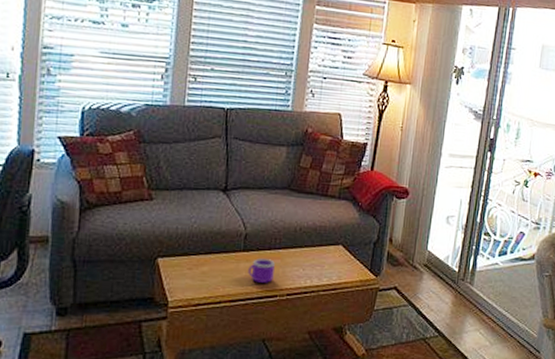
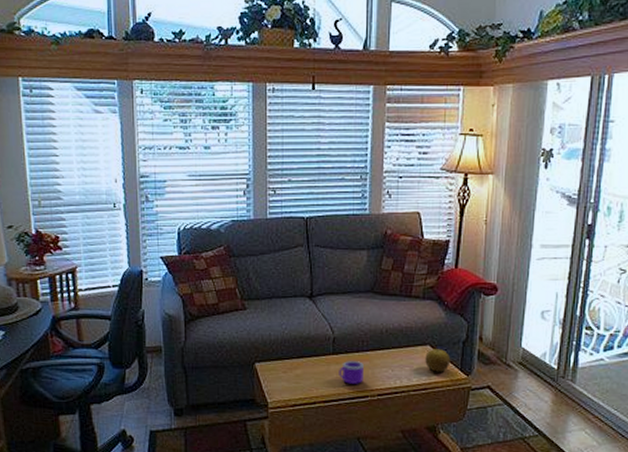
fruit: none [336,249,362,273] -> present [425,349,451,372]

